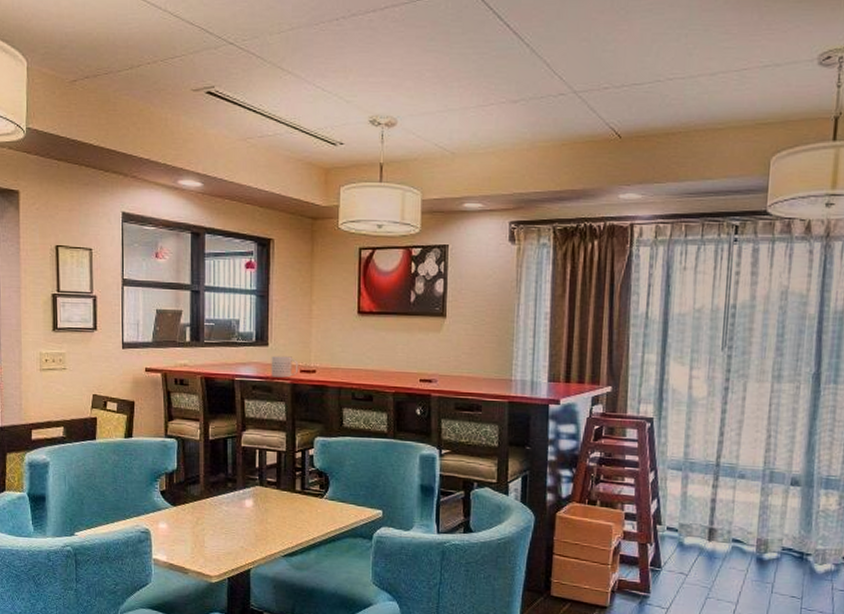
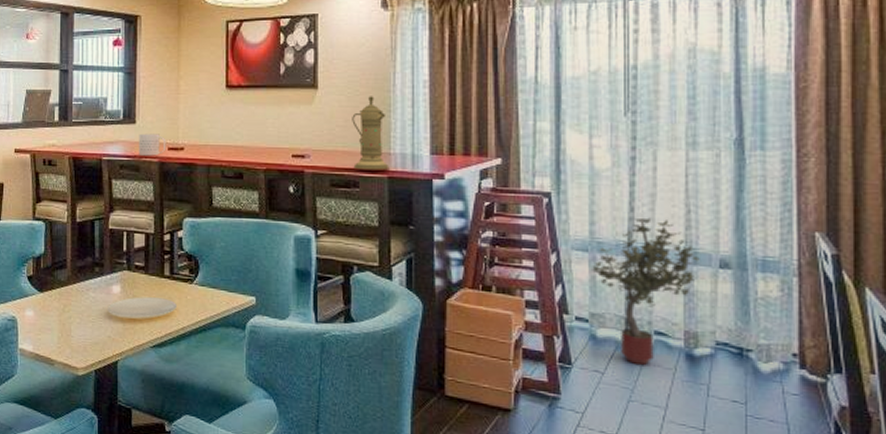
plate: none [240,510,307,531] -> present [107,297,177,320]
coffee pot: none [477,325,510,396] -> present [352,96,389,171]
potted tree: none [684,441,775,567] -> present [592,217,700,365]

